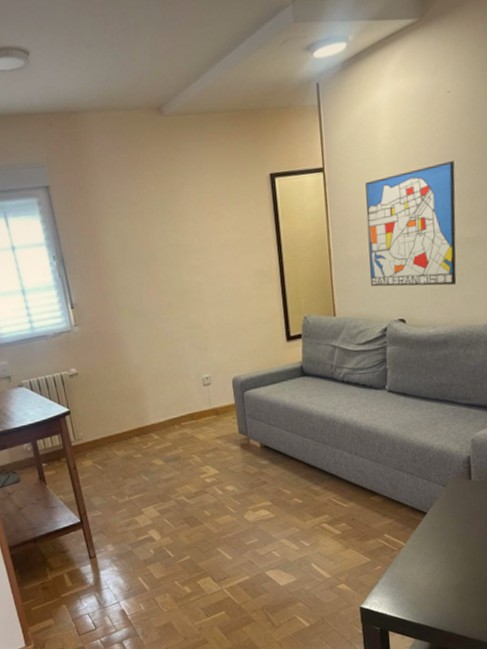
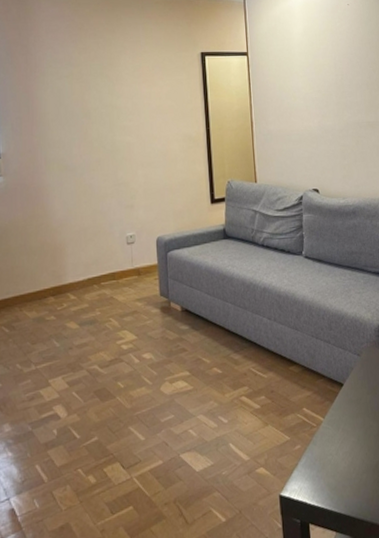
wall art: present [365,161,457,287] -> none [283,58,362,162]

